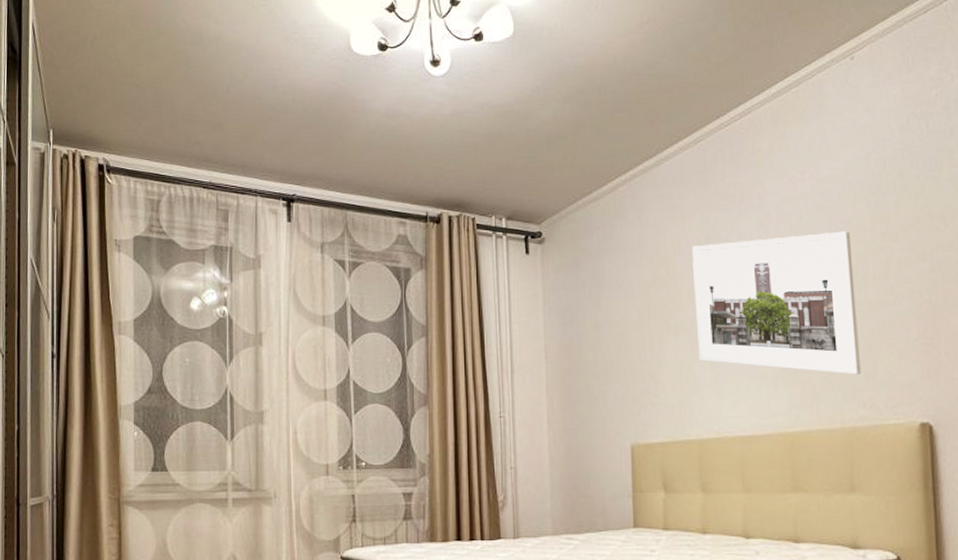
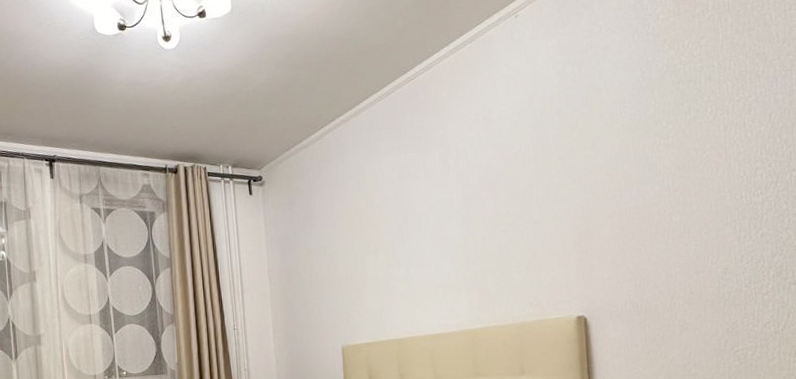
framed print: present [692,231,861,375] -> none [387,162,528,280]

